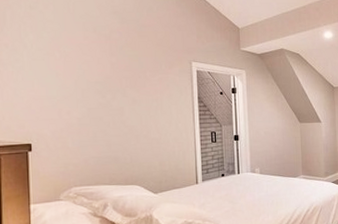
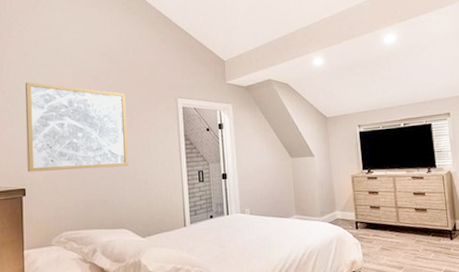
wall art: none [30,36,141,128] -> present [24,82,128,172]

